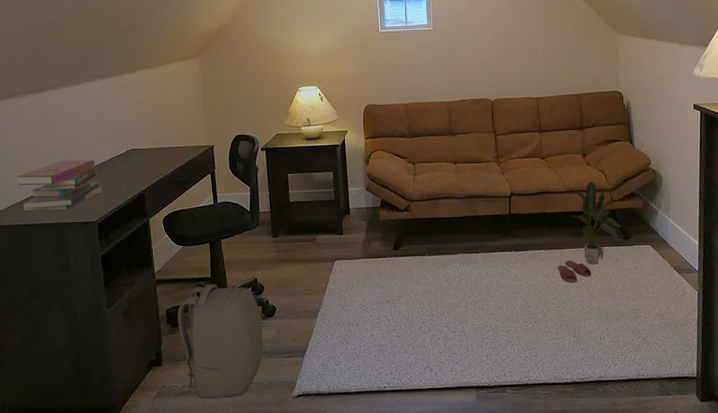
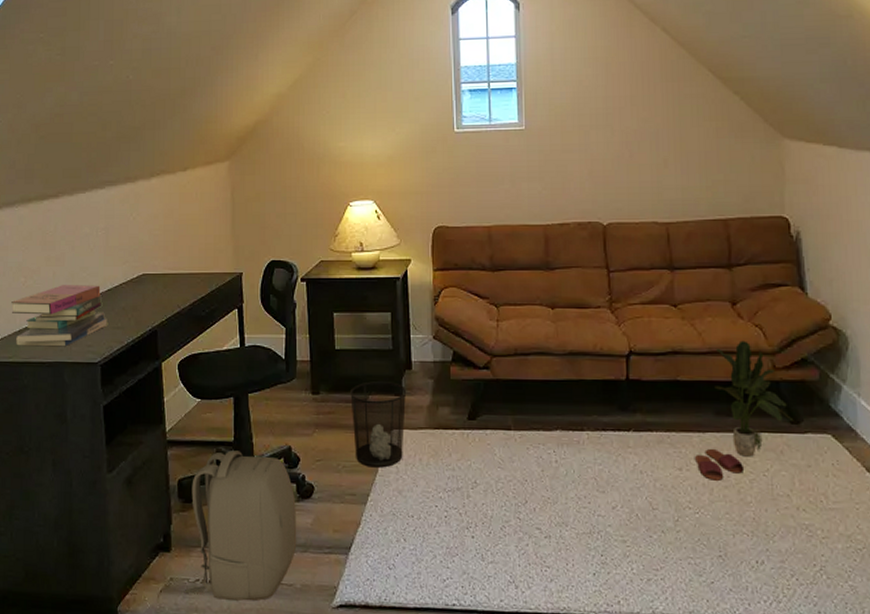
waste bin: none [302,225,347,290] -> present [349,381,407,468]

